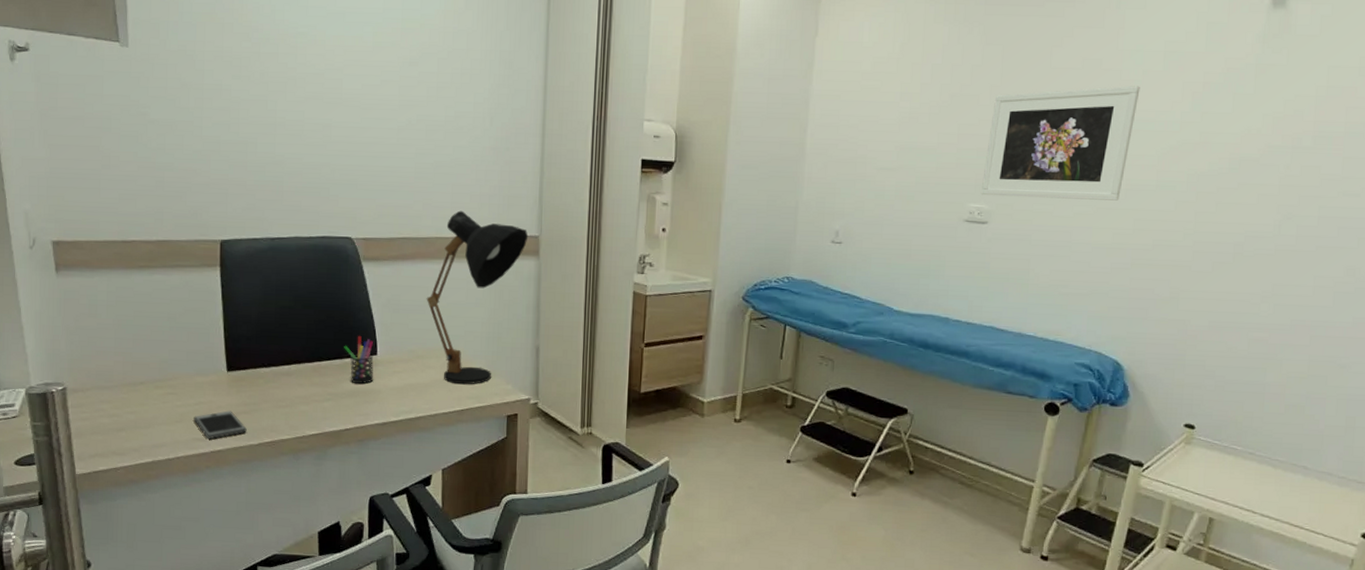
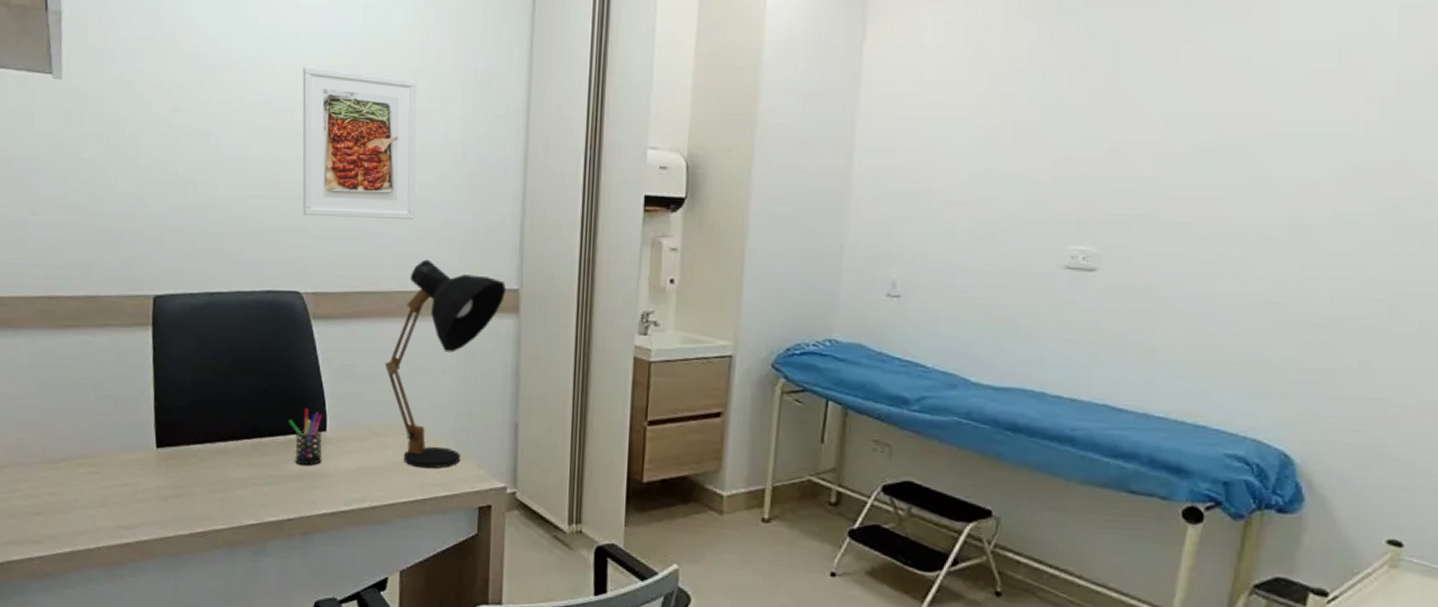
smartphone: present [194,410,247,440] -> none [118,494,176,528]
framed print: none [349,43,450,177] -> present [302,67,417,219]
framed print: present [980,86,1140,201] -> none [1085,90,1305,240]

